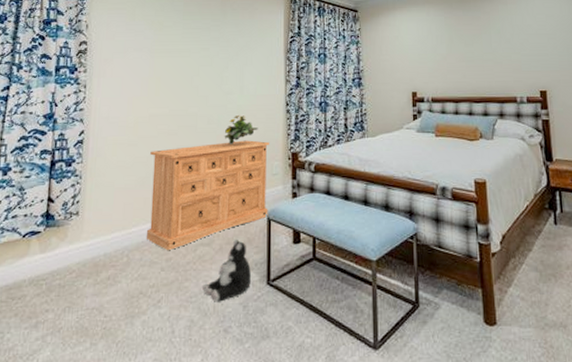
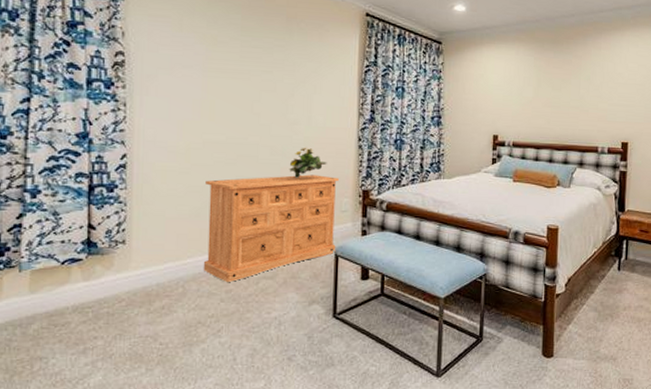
plush toy: present [202,240,251,302] -> none [265,274,316,333]

